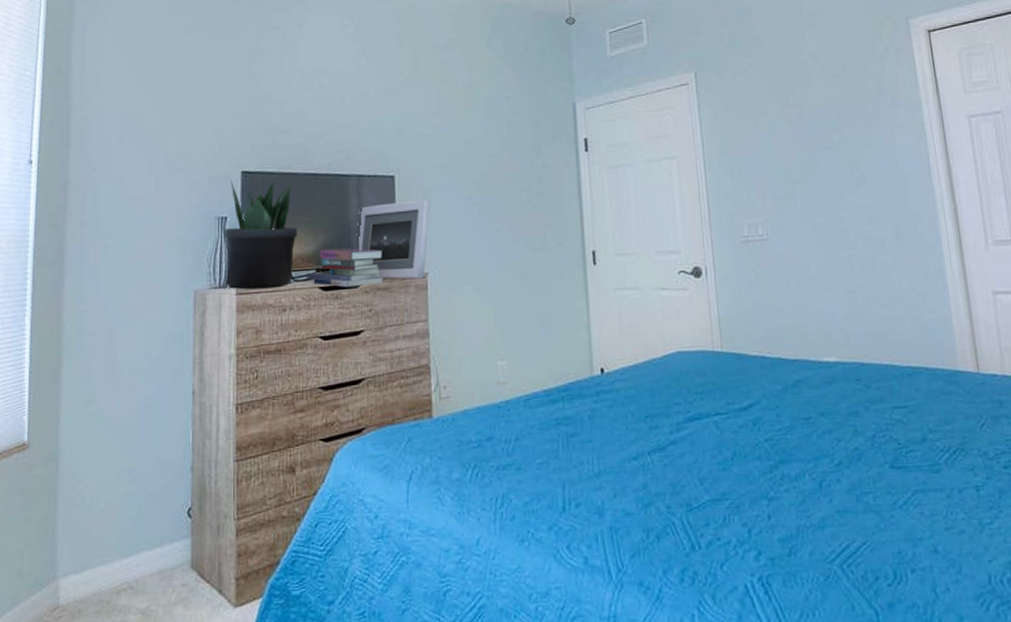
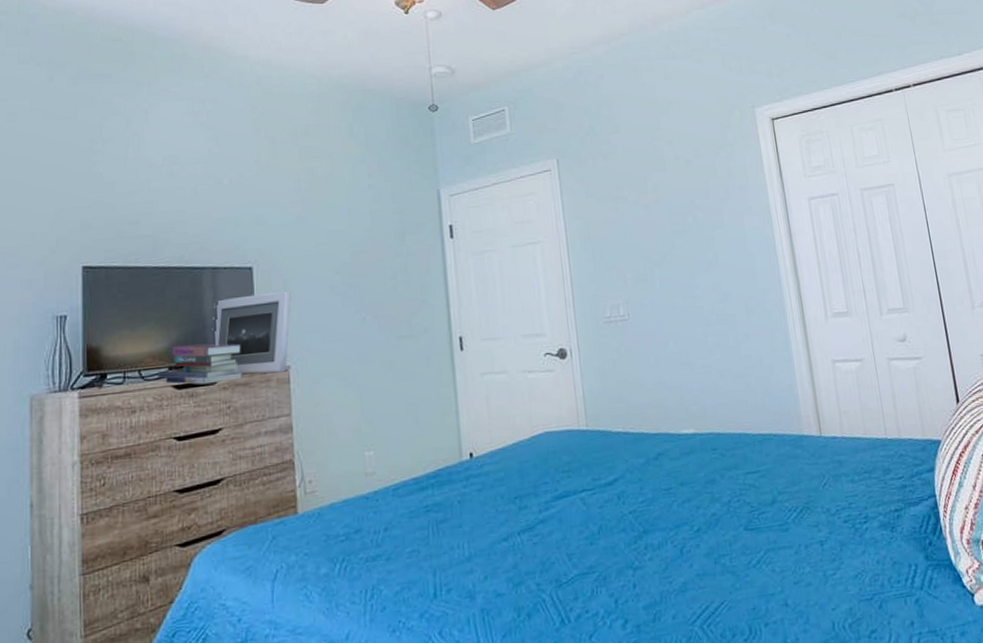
planter: present [223,179,298,290] -> none [63,275,147,393]

